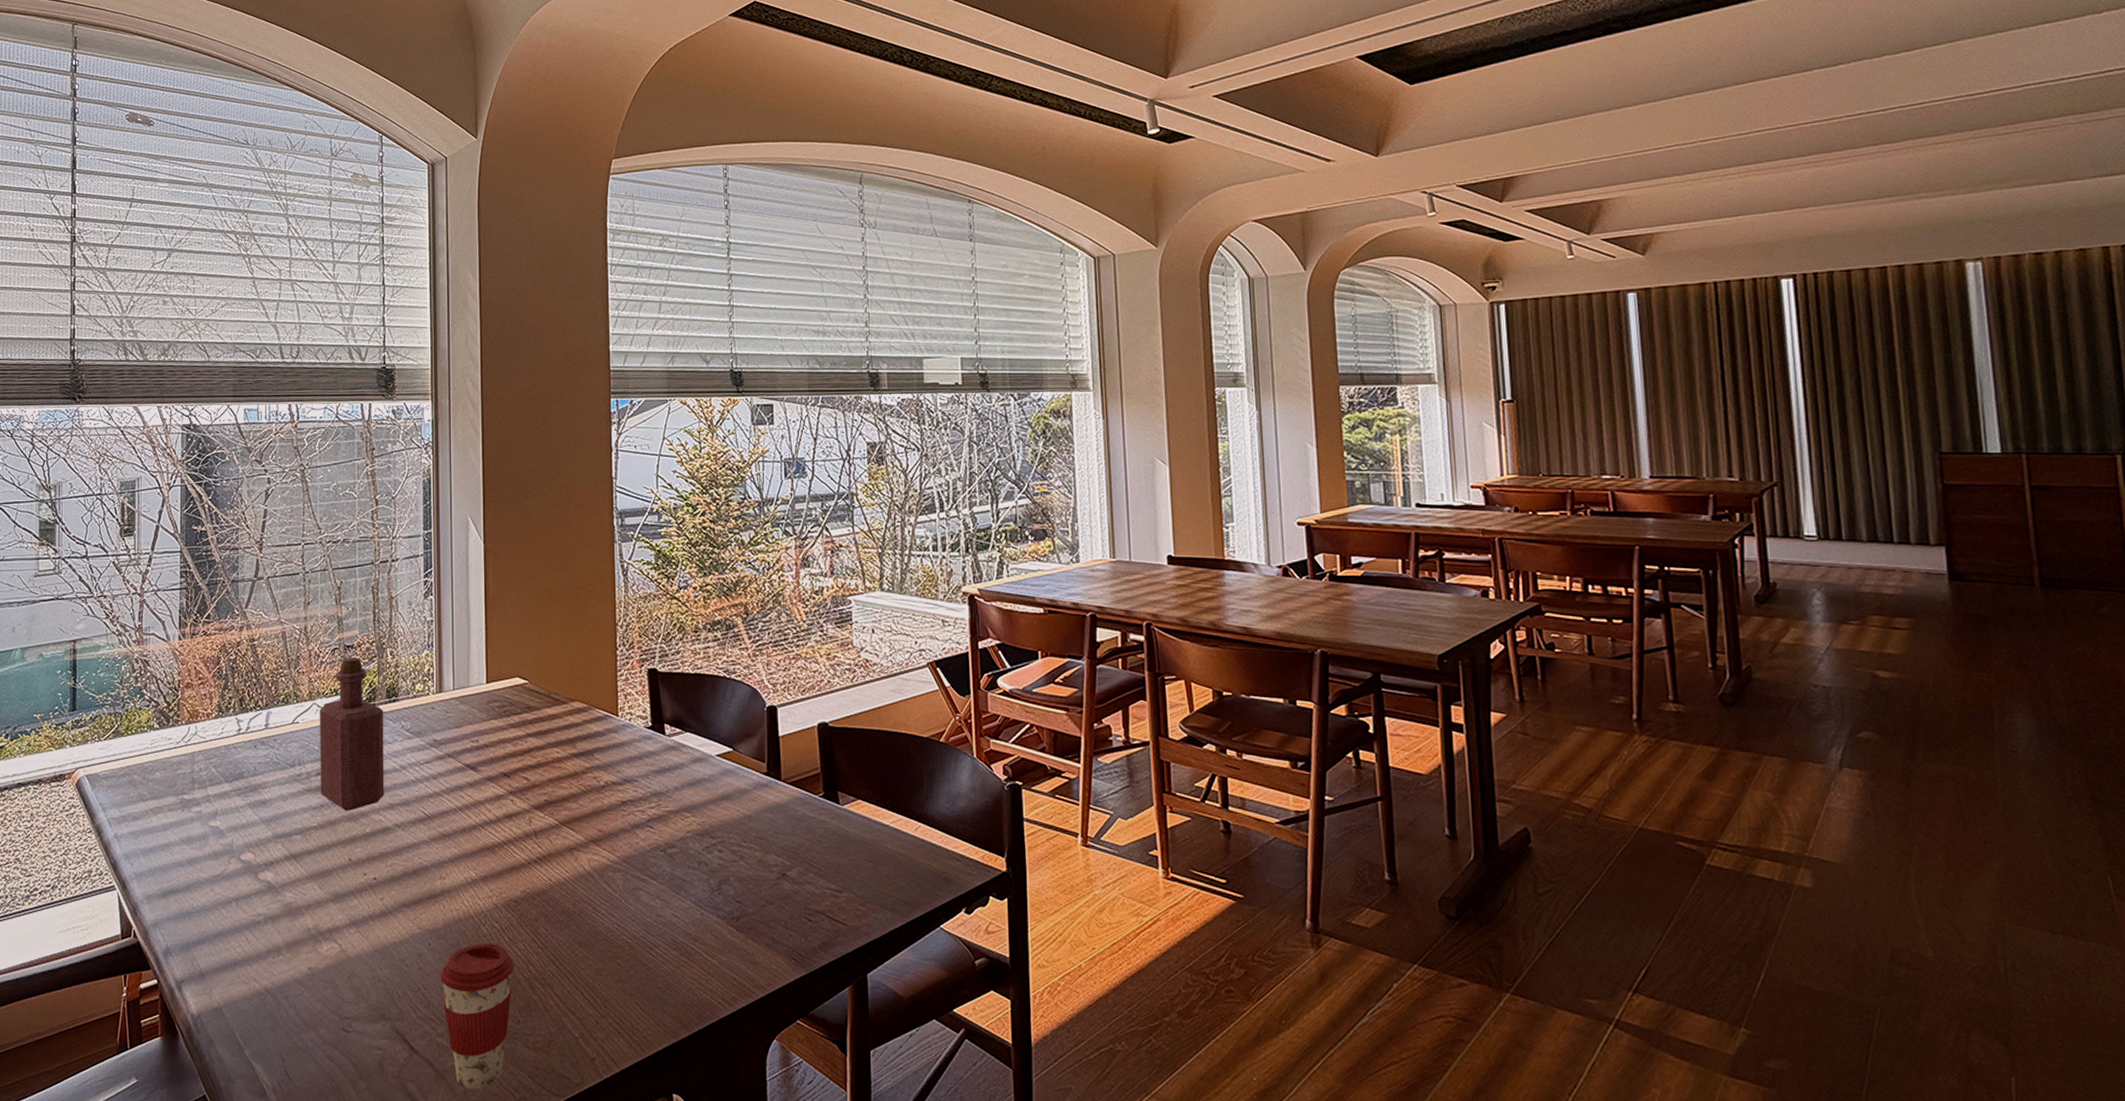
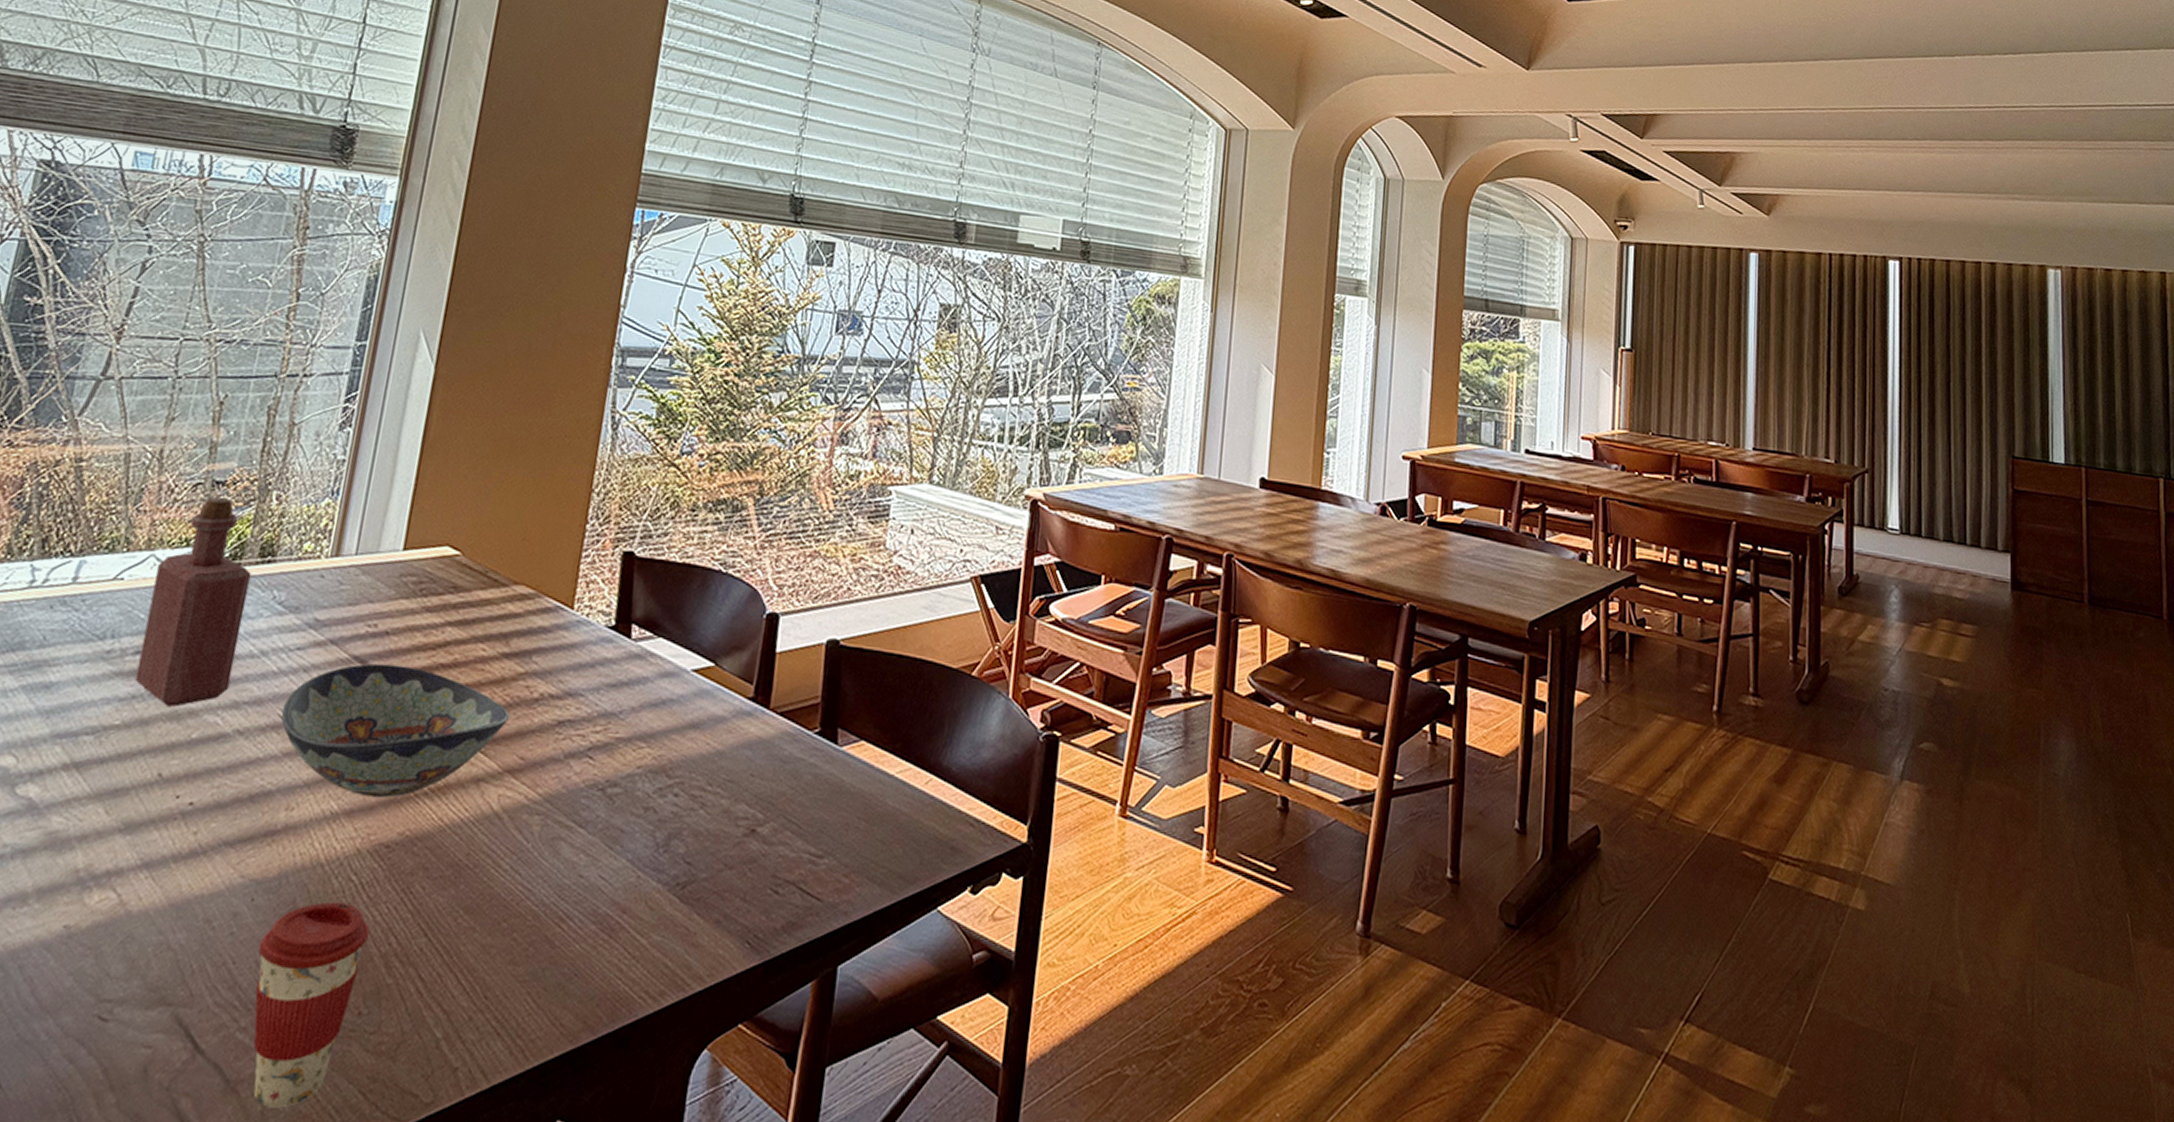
decorative bowl: none [423,769,586,867] -> present [280,663,510,798]

